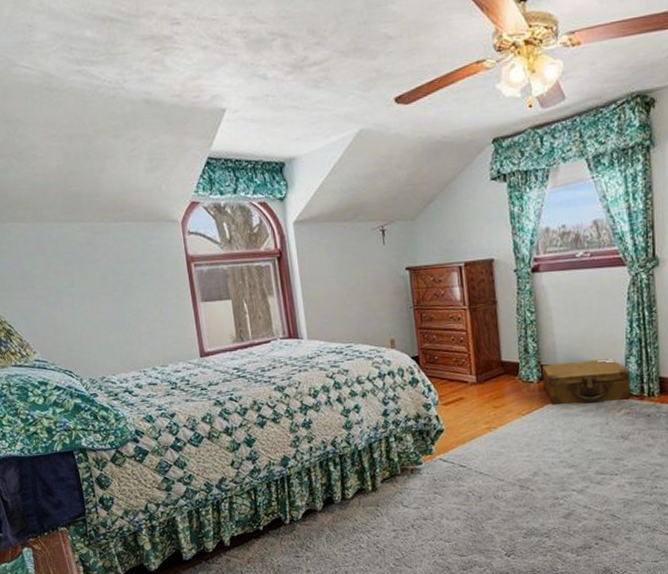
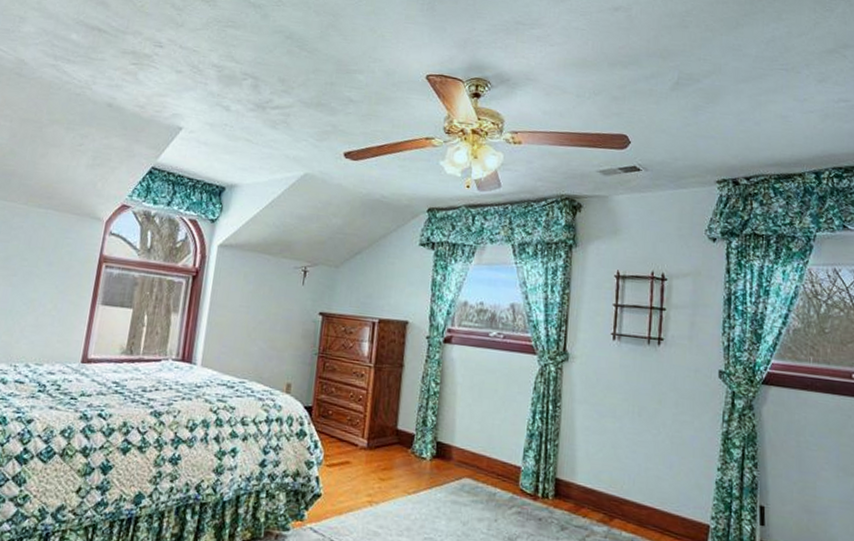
suitcase: present [541,359,631,404] -> none [435,441,526,497]

